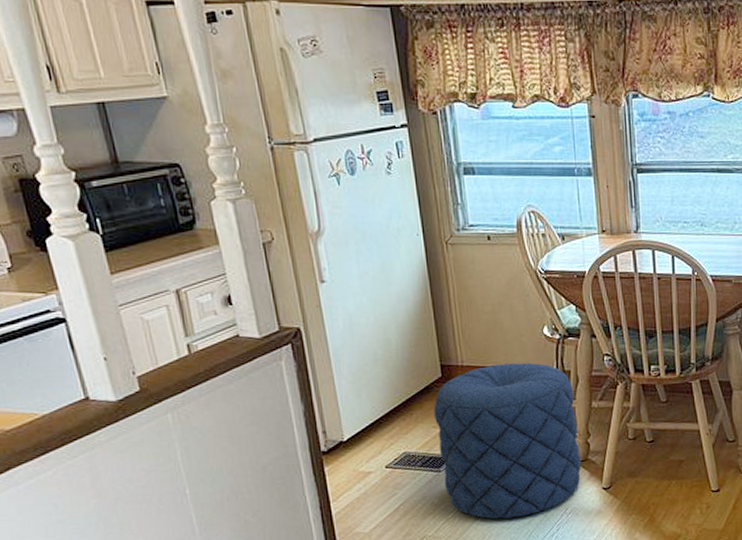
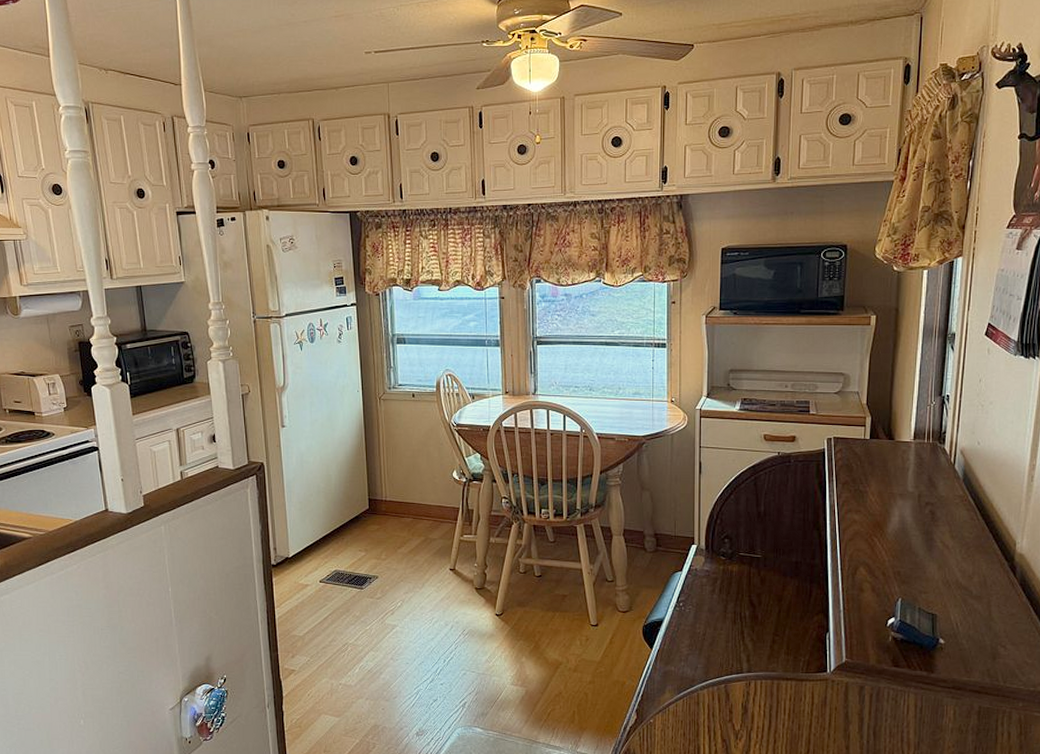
pouf: present [434,362,582,519] -> none [361,501,479,634]

